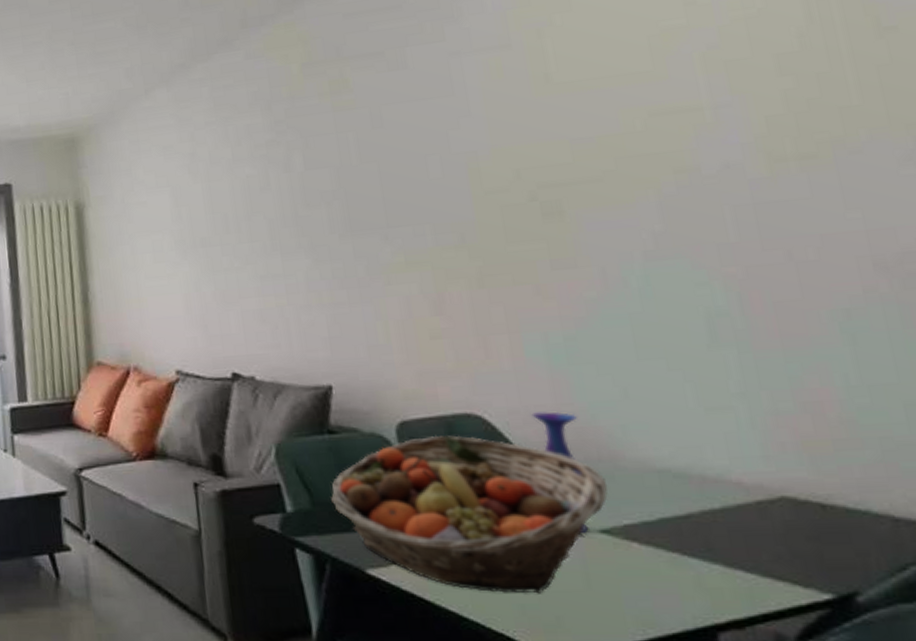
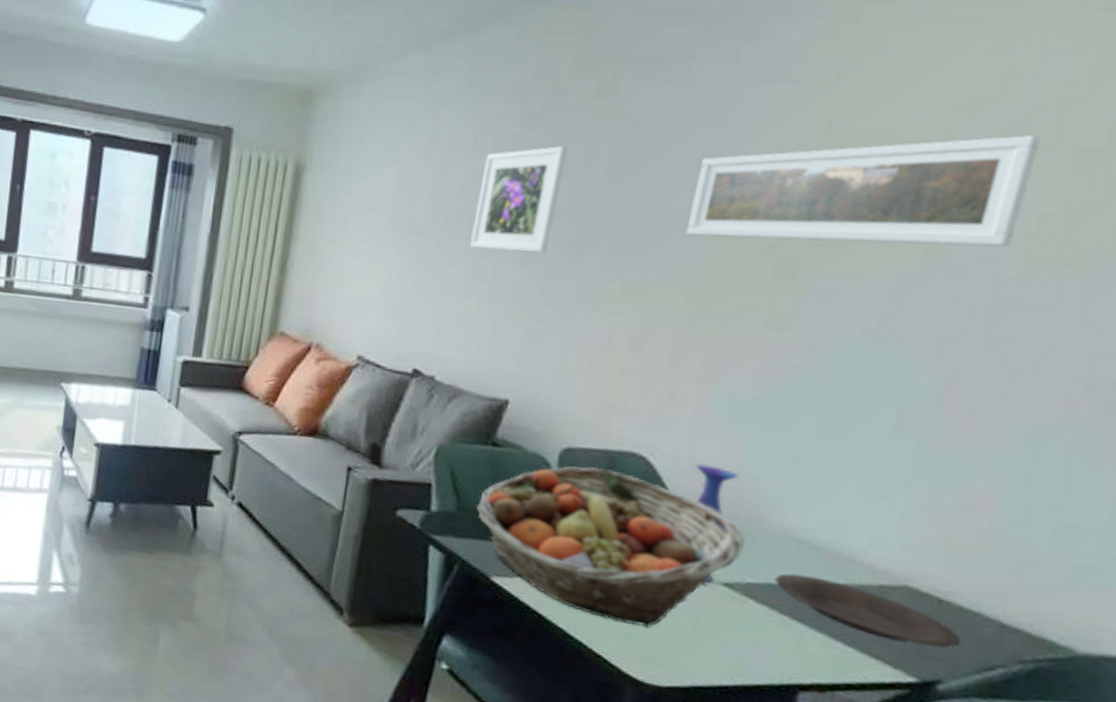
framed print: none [247,142,328,248] -> present [470,146,568,254]
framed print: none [443,50,750,199] -> present [685,134,1040,248]
plate: none [649,505,861,558] -> present [774,573,961,649]

